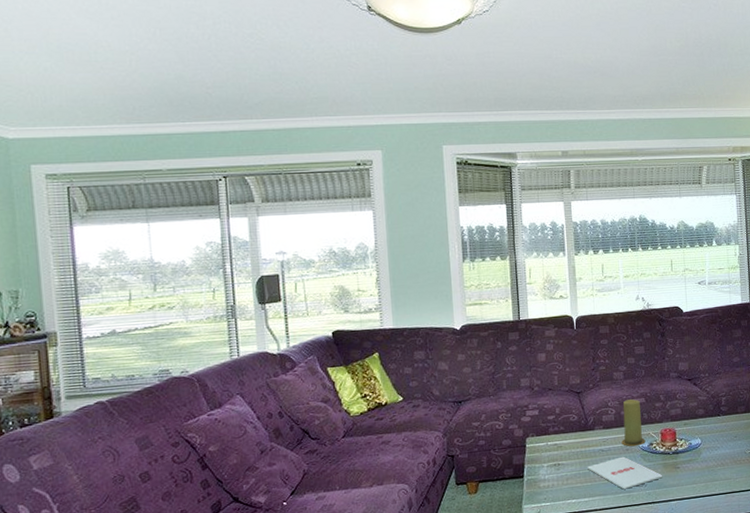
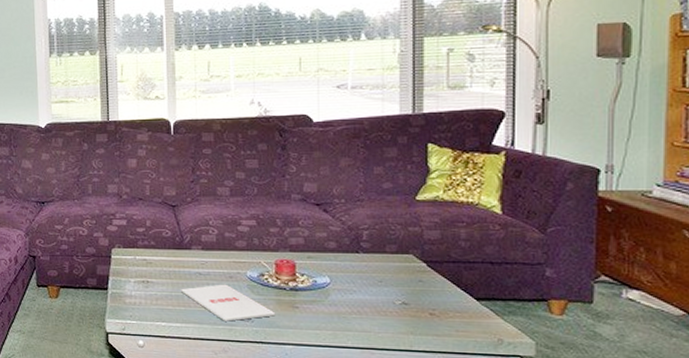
candle: present [621,399,646,446] -> none [224,220,255,275]

